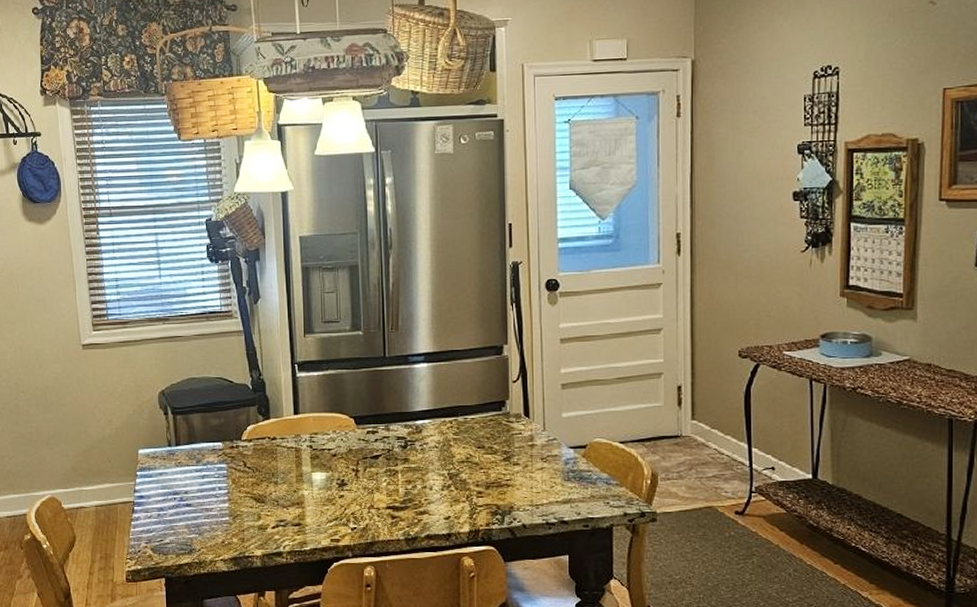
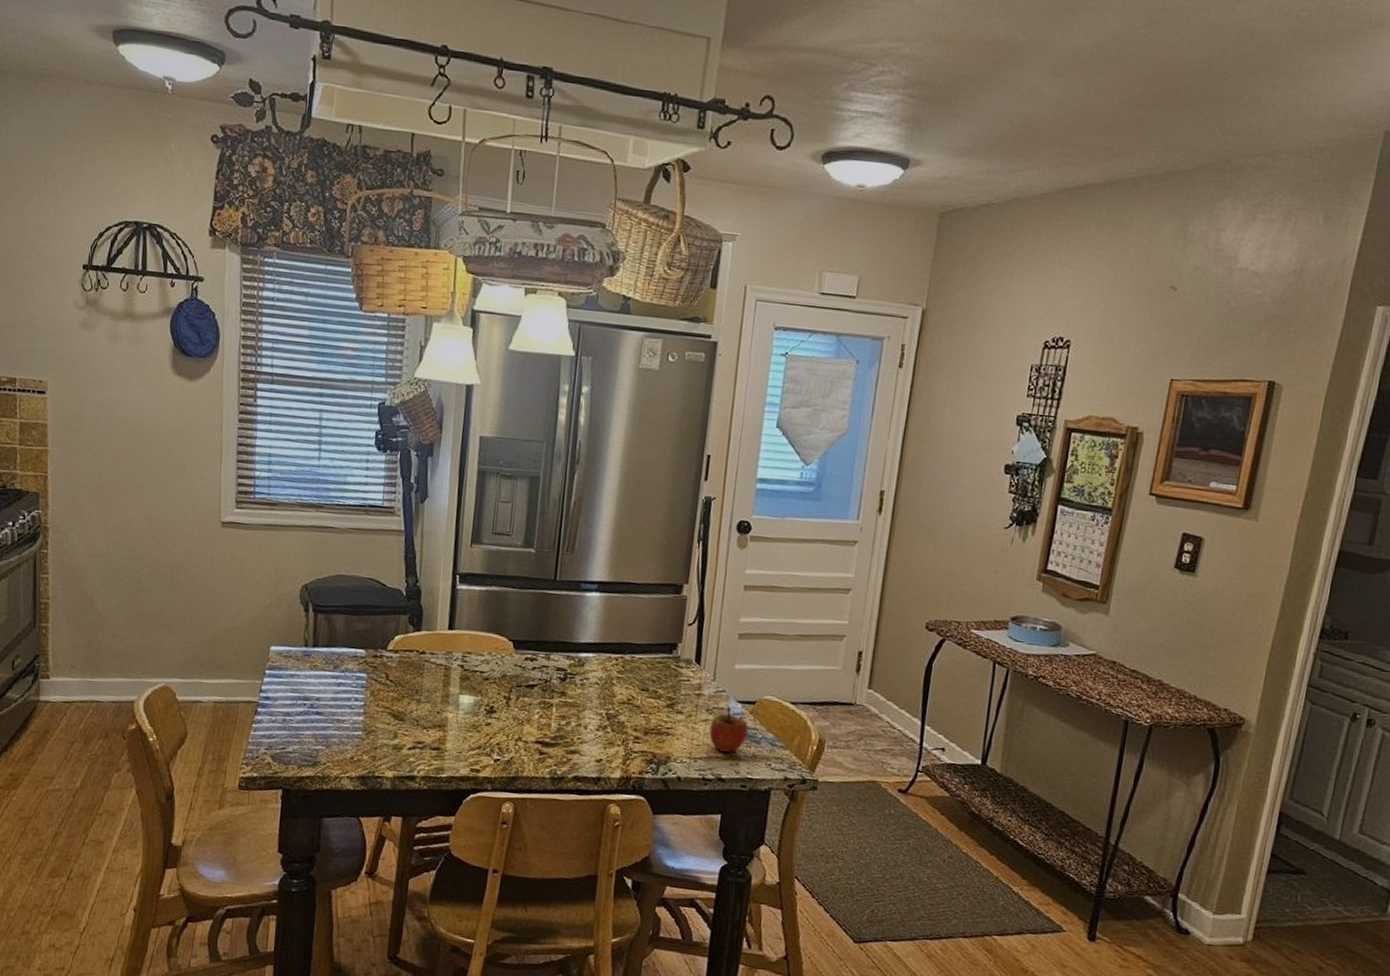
apple: none [547,454,583,496] -> present [709,707,748,753]

